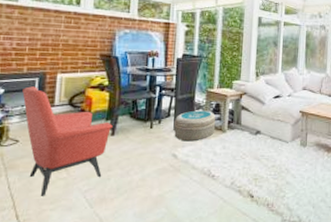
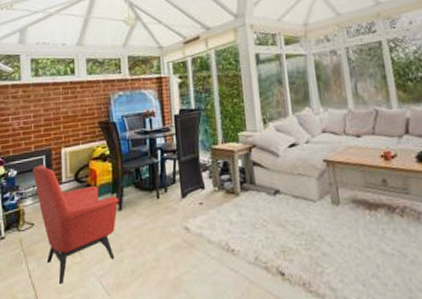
cosmetic container: present [173,110,216,142] -> none [180,171,227,211]

